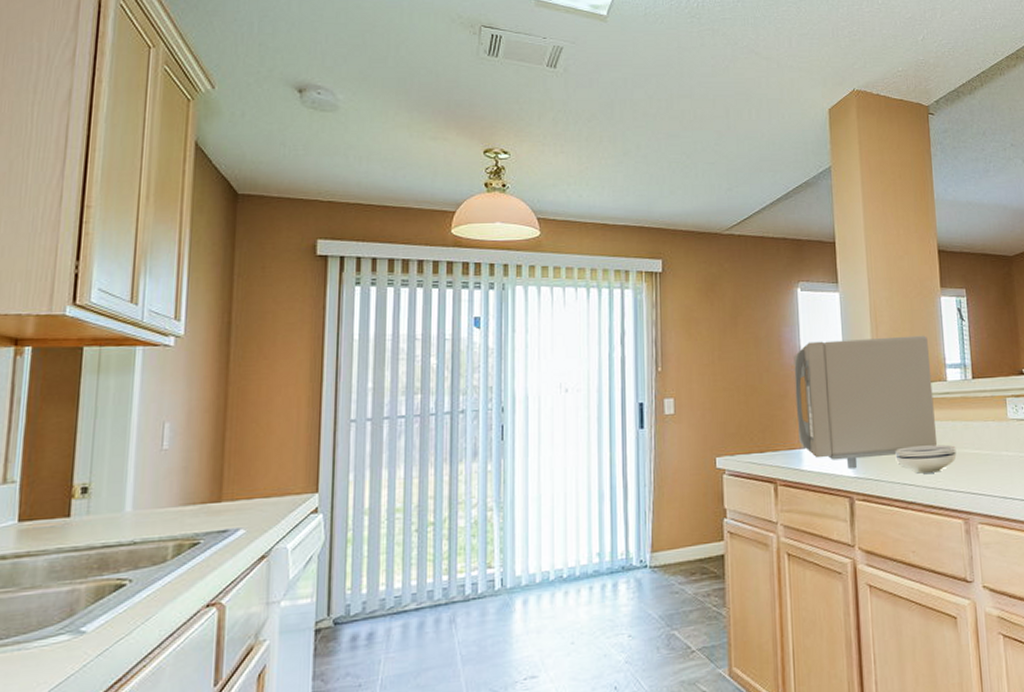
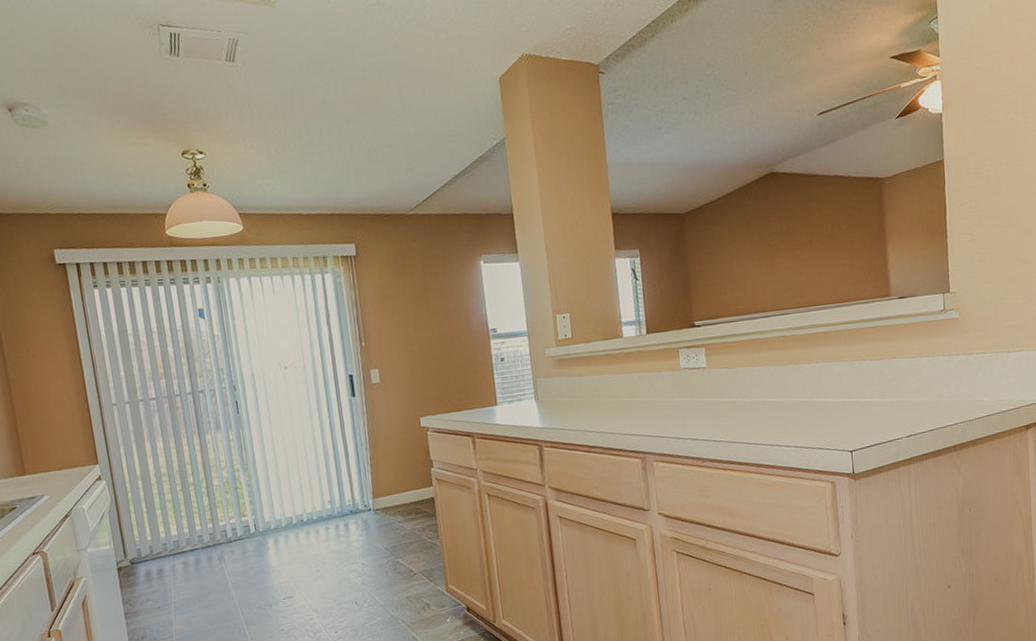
microwave: present [794,335,938,470] -> none [481,296,616,422]
bowl: present [895,444,957,474] -> none [577,395,633,422]

